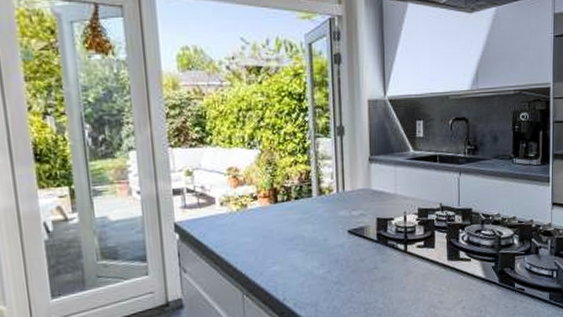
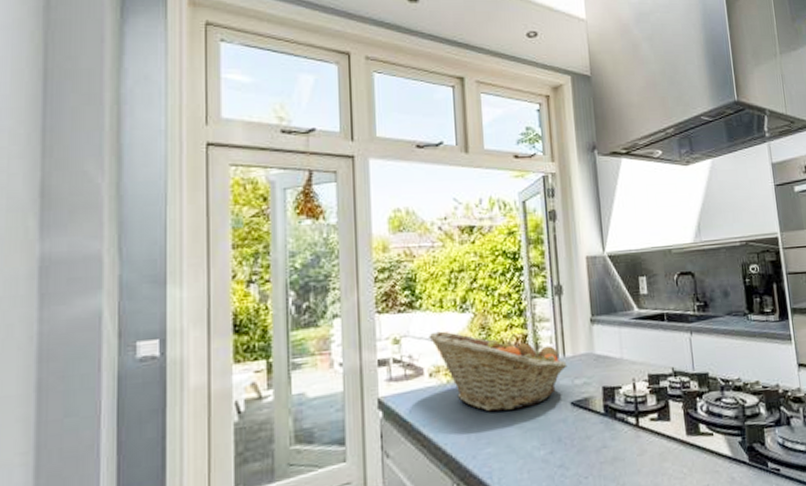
fruit basket: none [219,165,346,237] -> present [429,331,568,412]

